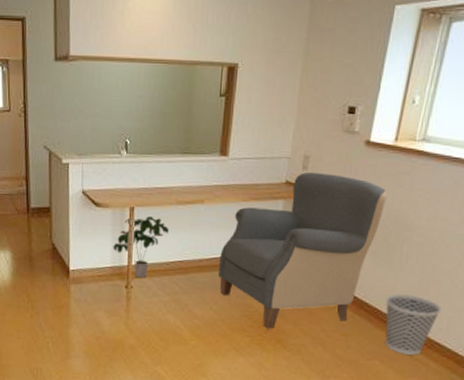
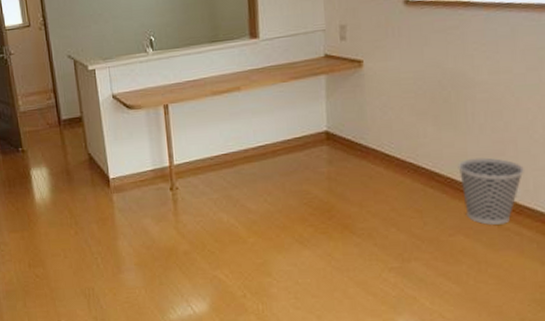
potted plant: present [113,216,169,279] -> none [151,112,208,178]
chair: present [219,172,387,329] -> none [266,40,438,215]

